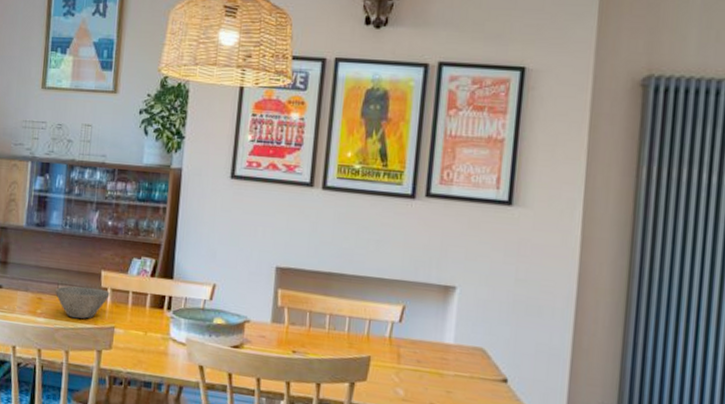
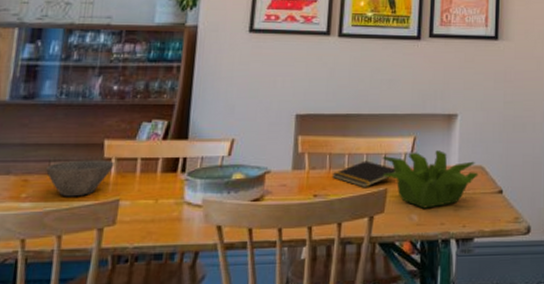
notepad: none [312,323,381,353] -> present [332,160,396,188]
plant: none [366,321,479,385] -> present [382,150,479,209]

